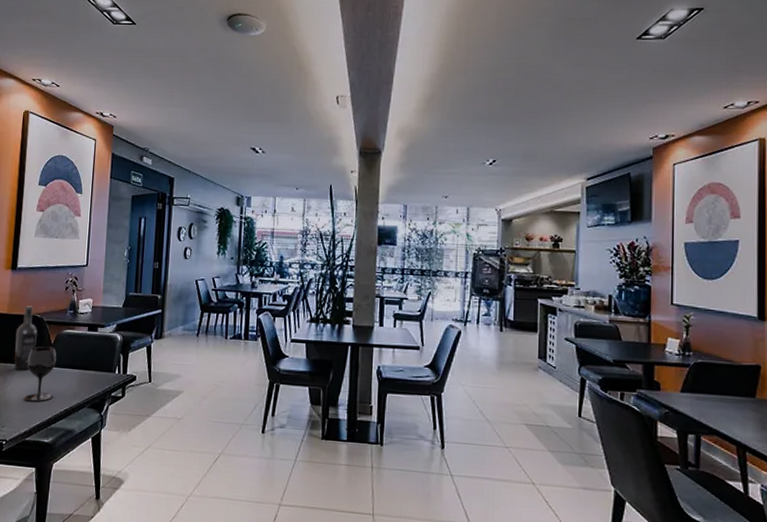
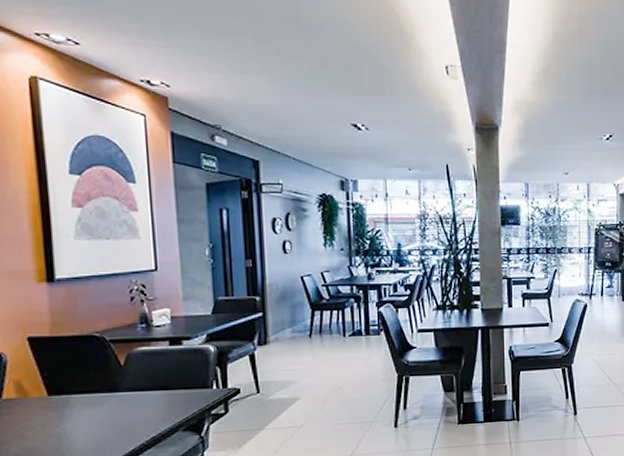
wine bottle: present [14,306,37,370] -> none [67,324,100,401]
wine glass: present [24,346,57,402] -> none [89,369,133,435]

